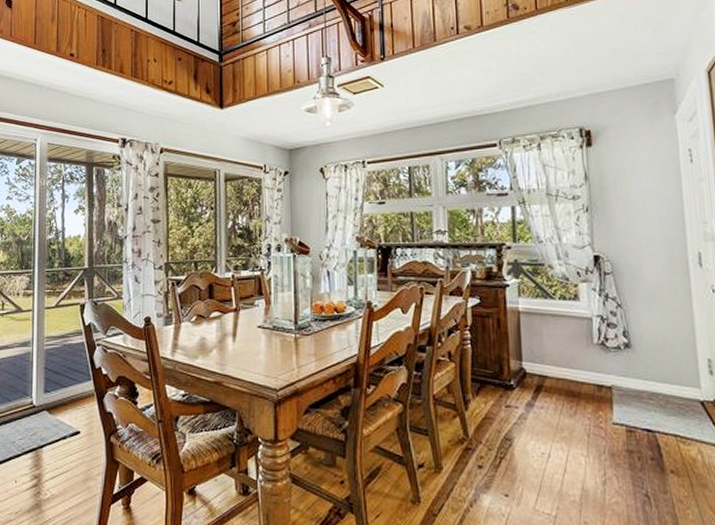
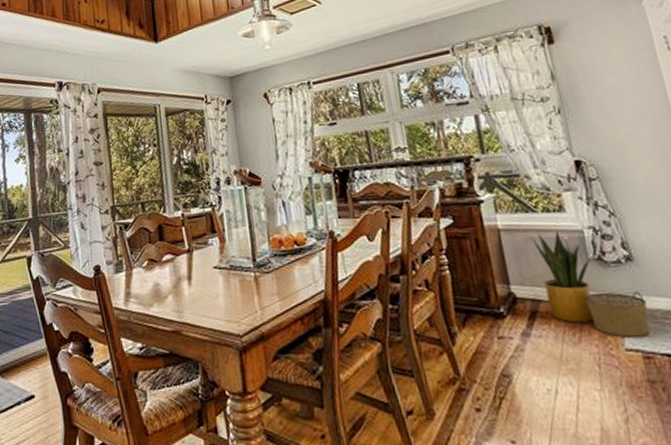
planter: none [547,316,596,398] -> present [531,230,594,323]
basket: none [585,373,637,413] -> present [585,291,650,338]

